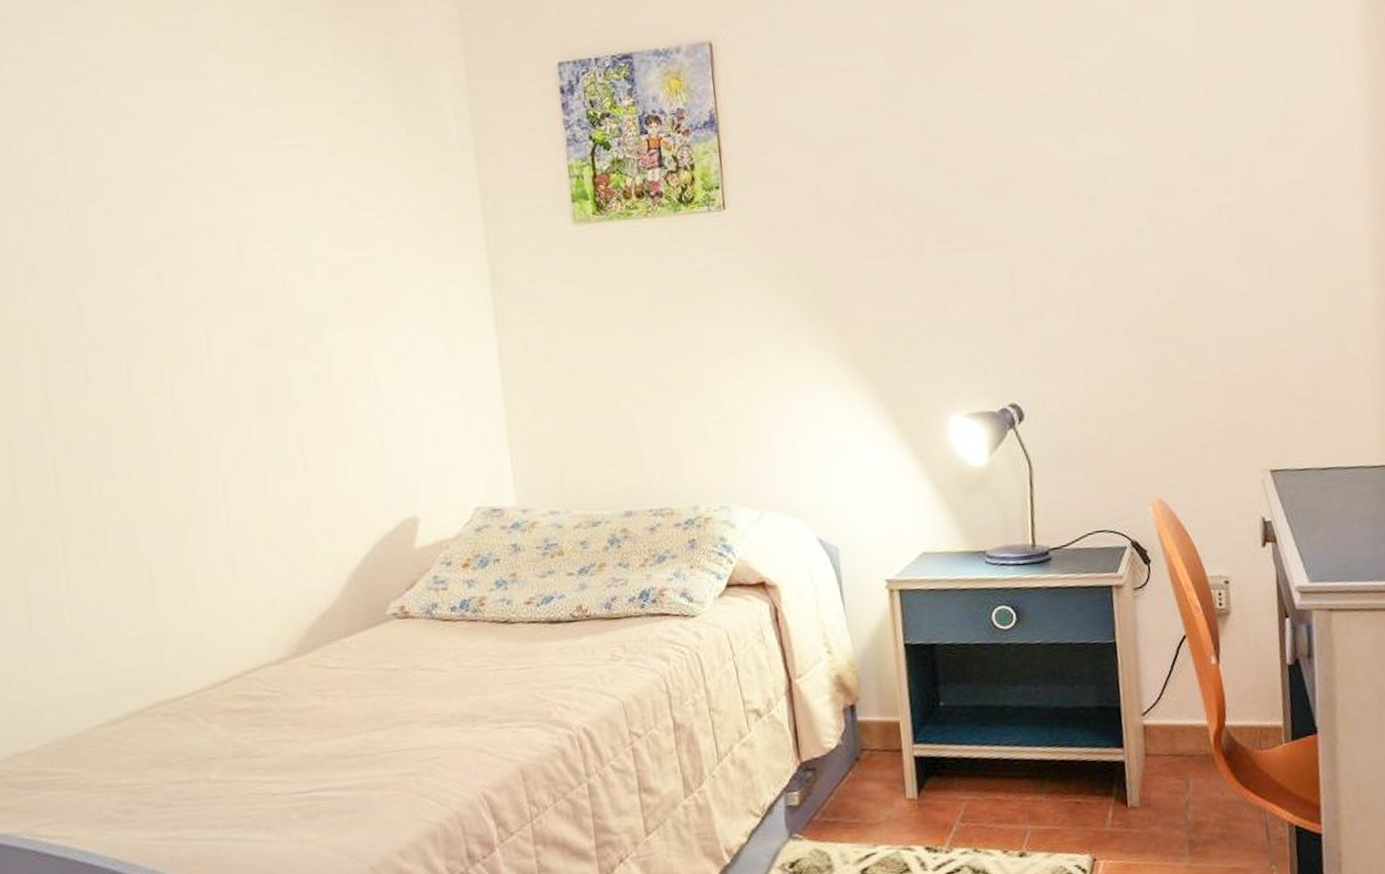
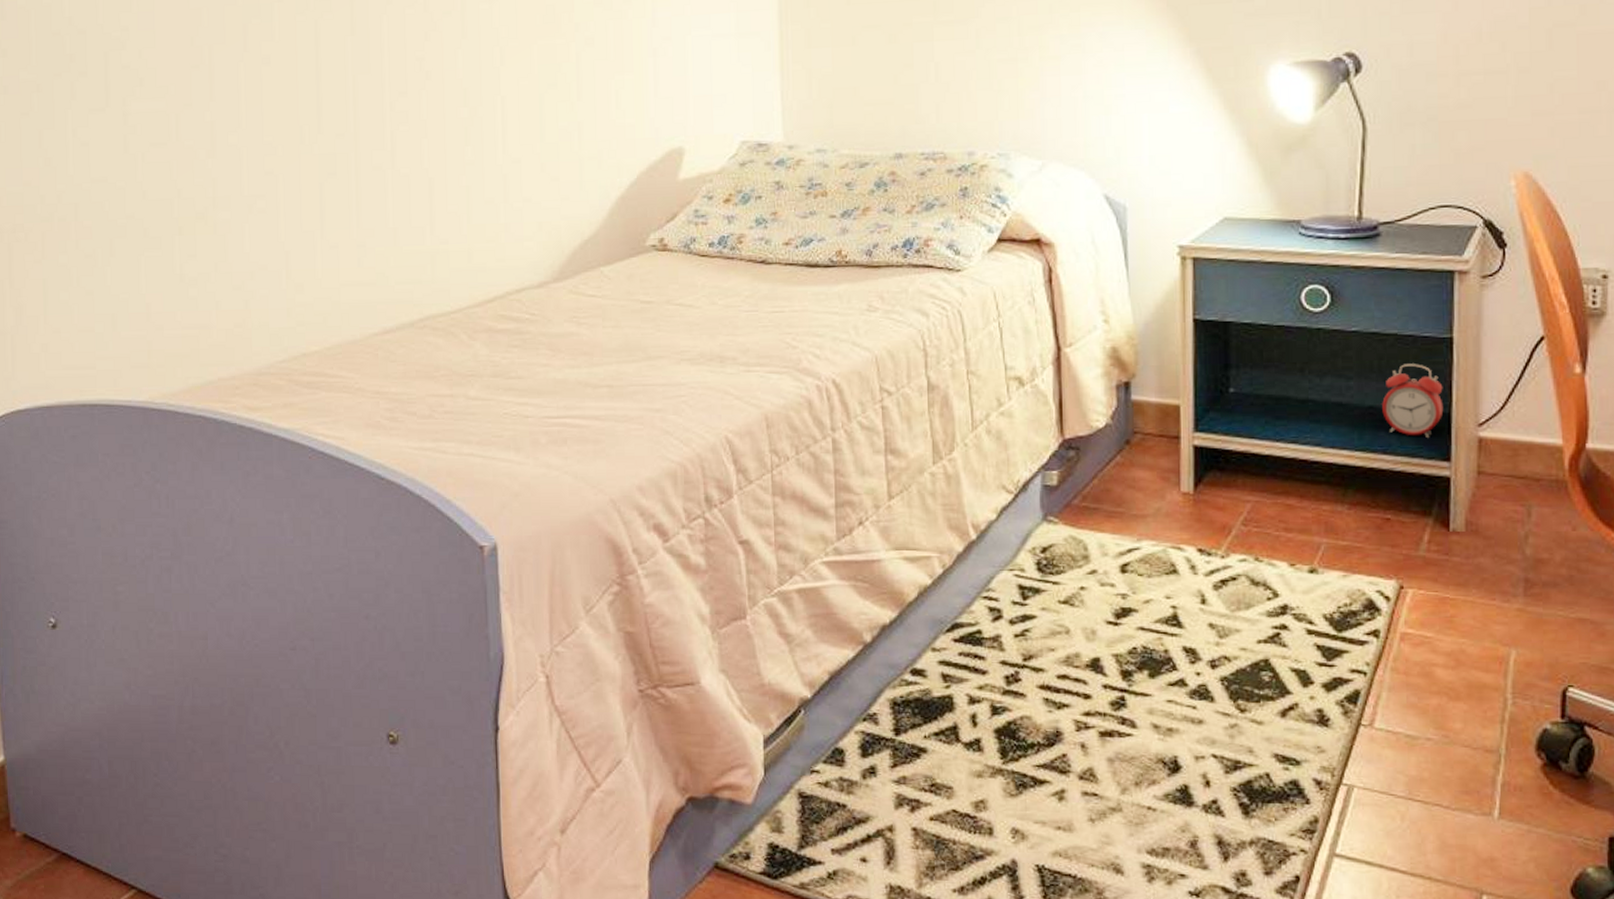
alarm clock: none [1065,667,1114,730] -> present [1382,364,1444,439]

